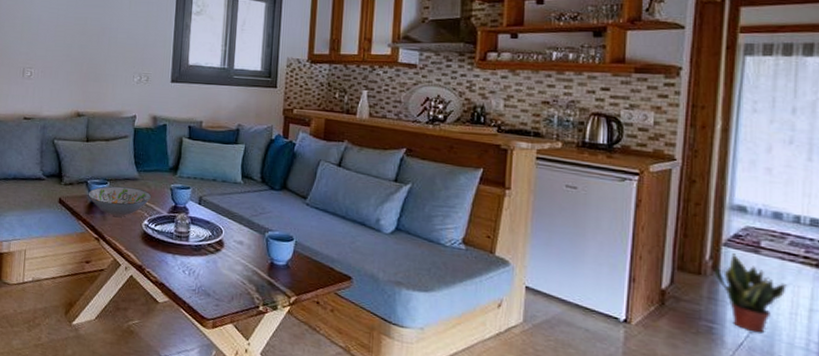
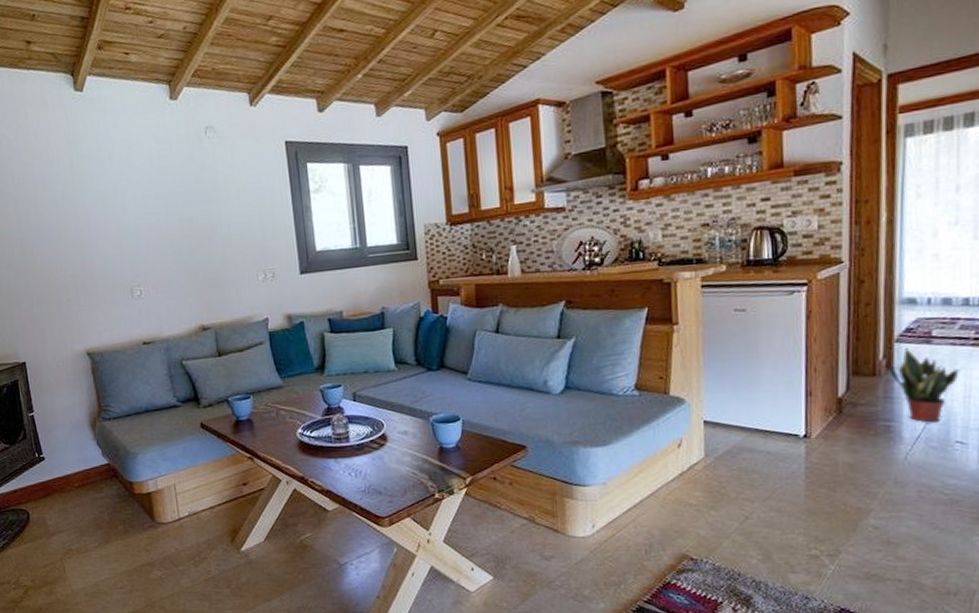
decorative bowl: present [88,186,152,217] -> none [231,396,302,431]

